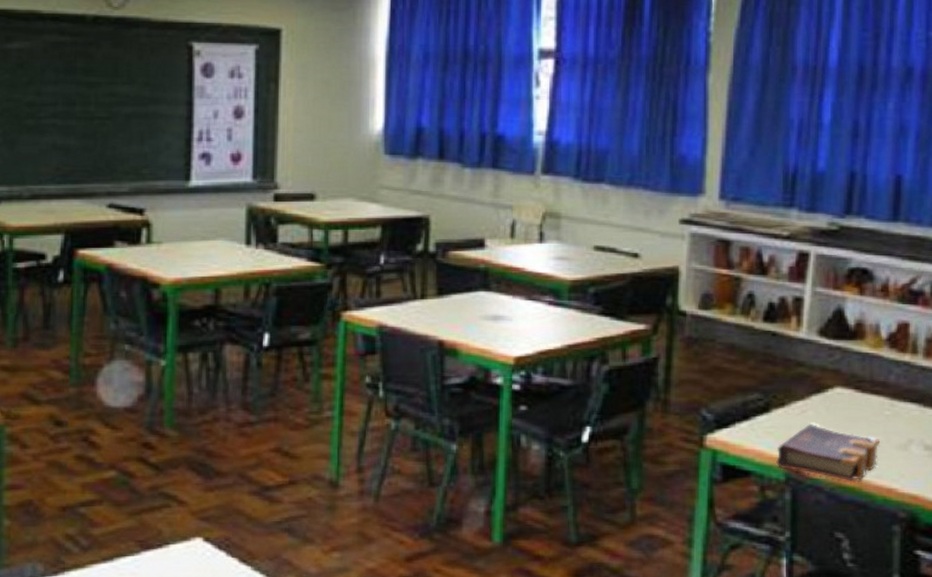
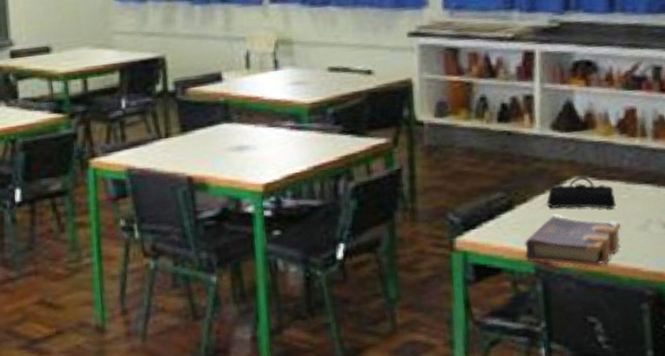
pencil case: none [805,387,878,424] -> present [547,176,617,209]

